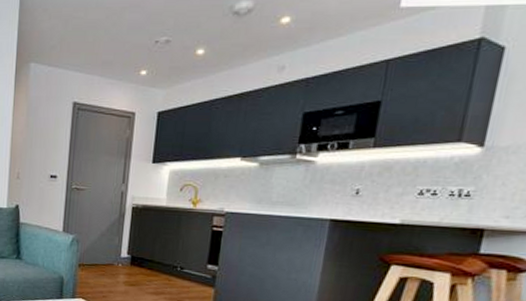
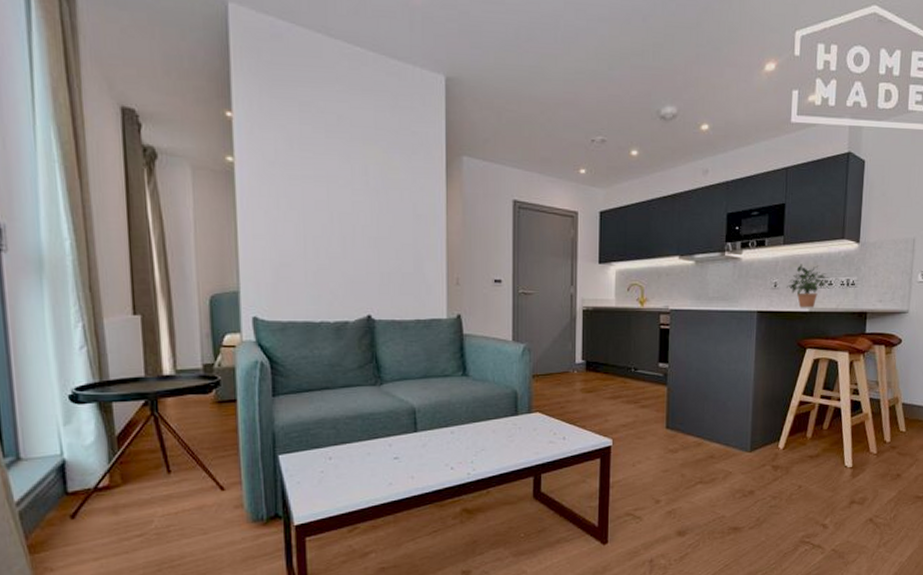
potted plant: none [371,169,436,220] -> present [786,264,832,308]

